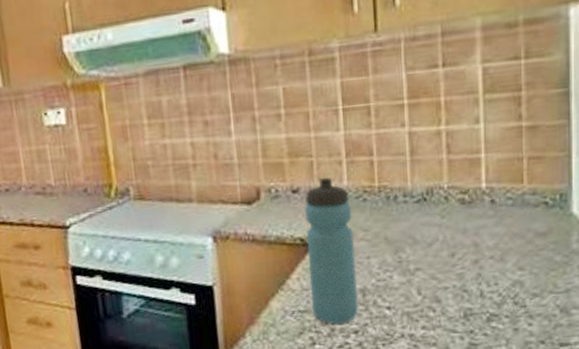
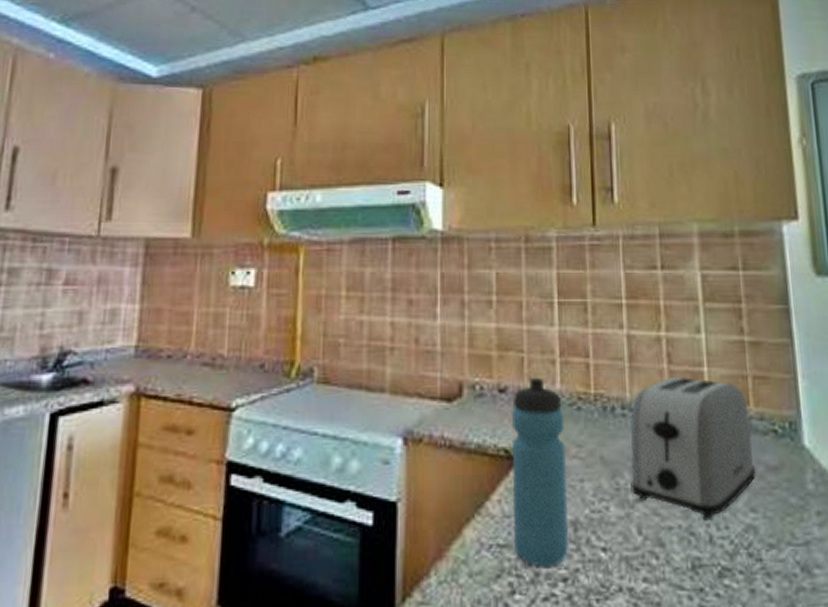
toaster: none [411,164,526,279] -> present [630,376,757,519]

